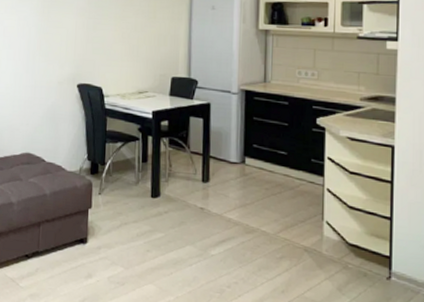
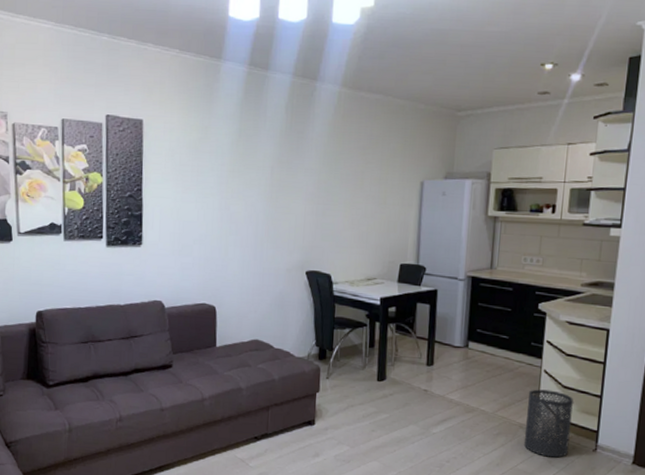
trash can: none [310,209,362,286] -> present [523,389,574,458]

